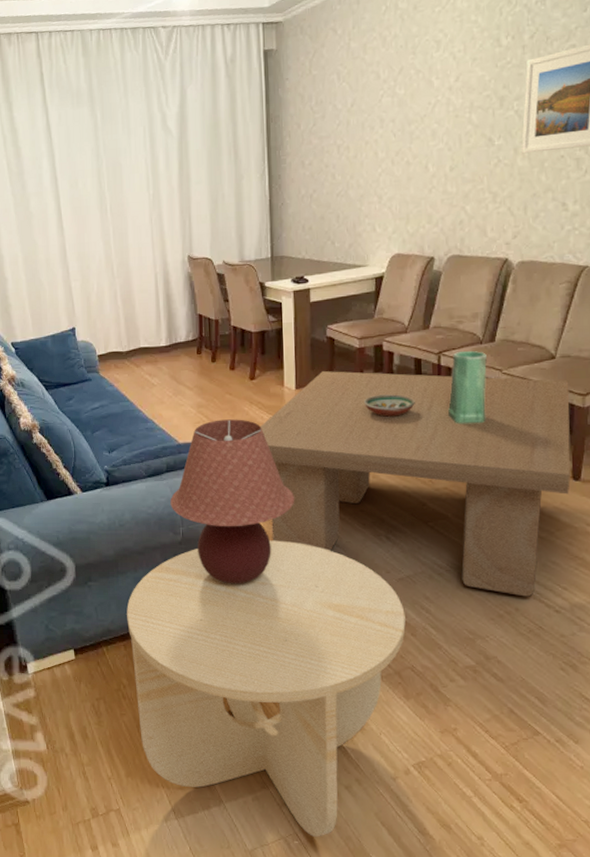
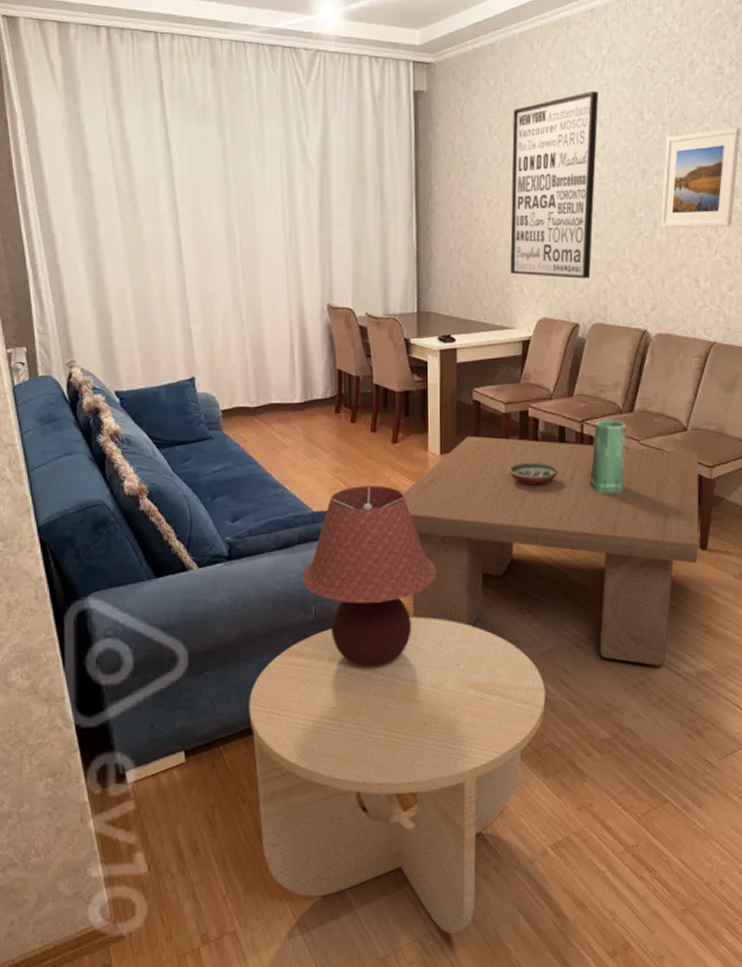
wall art: none [361,24,452,214] -> present [510,90,599,279]

